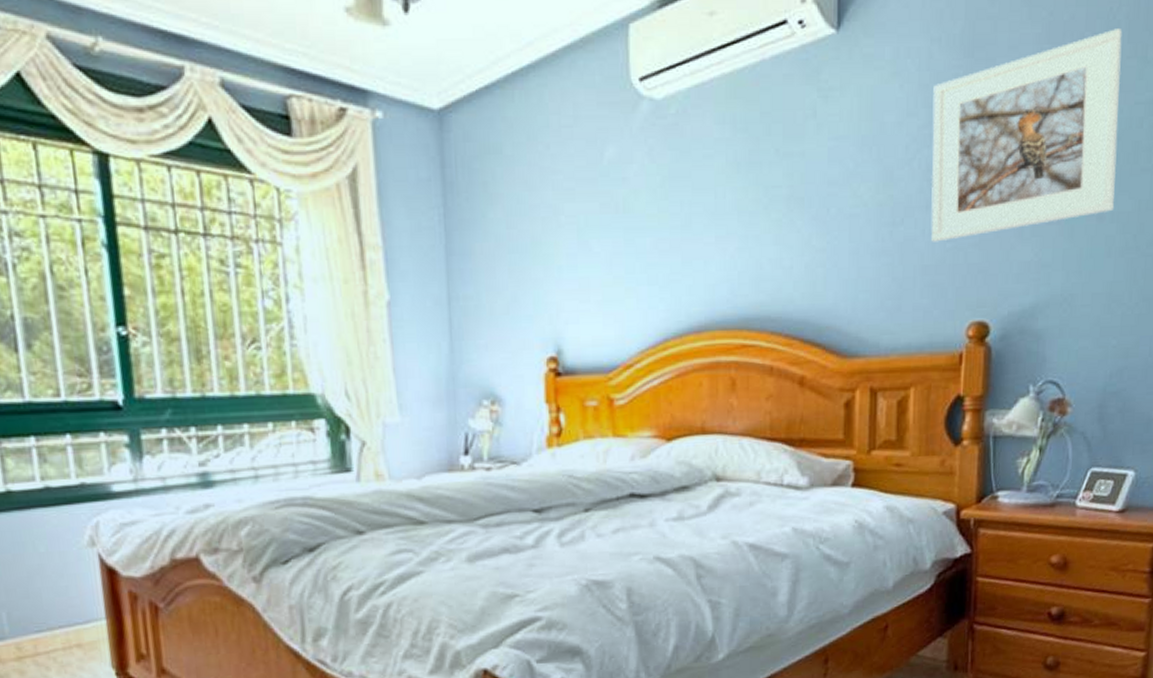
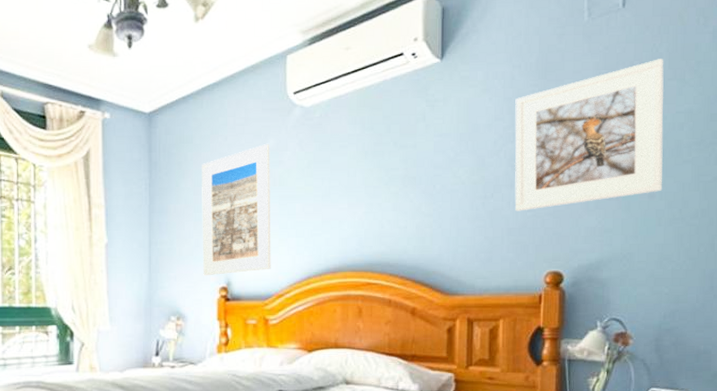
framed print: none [516,152,616,343] -> present [202,143,271,276]

